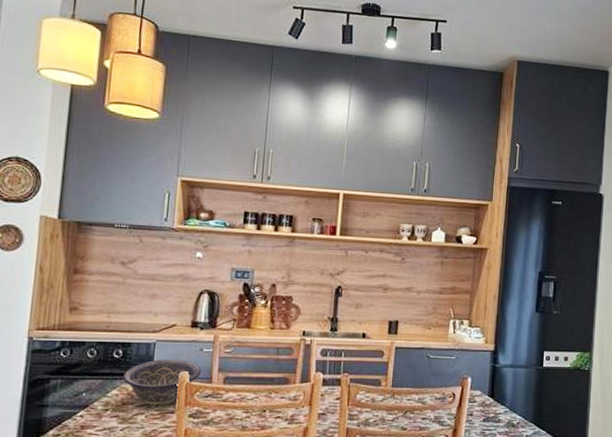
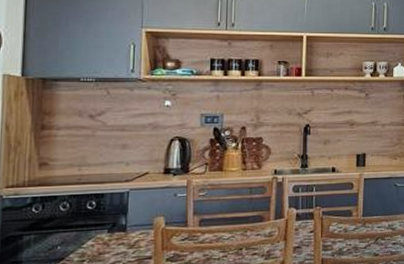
decorative bowl: present [123,359,201,404] -> none [98,206,176,252]

